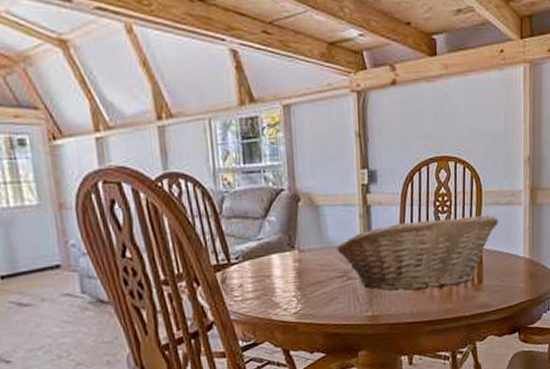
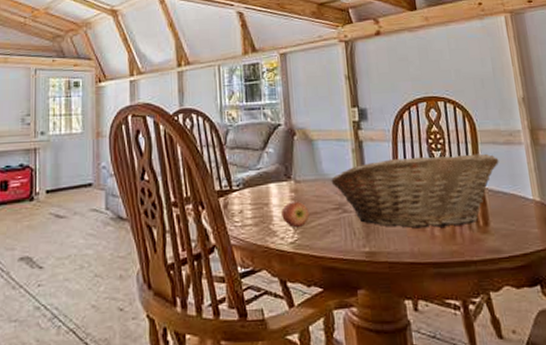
apple: none [284,270,314,298] -> present [281,201,310,228]

